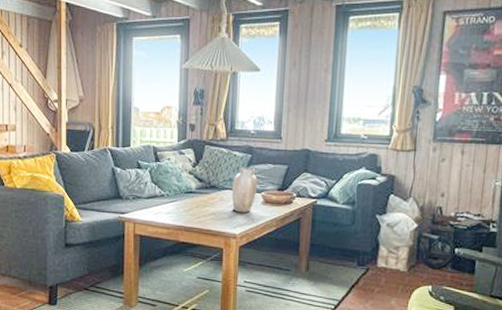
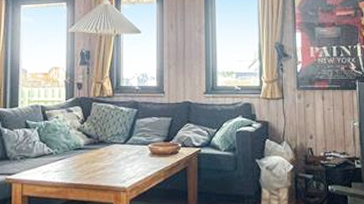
vase: present [231,167,258,212] -> none [120,121,144,165]

